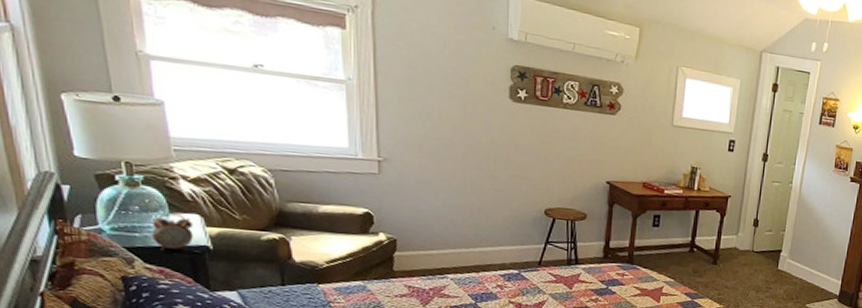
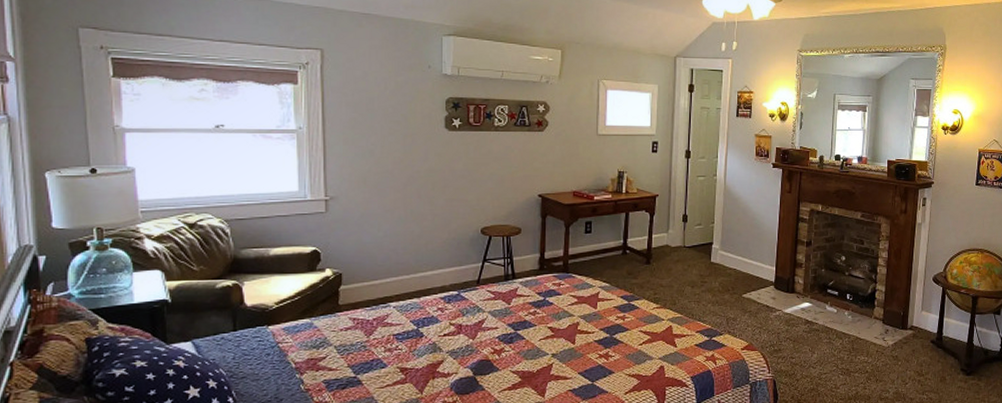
alarm clock: present [151,213,193,251] -> none [116,272,153,309]

